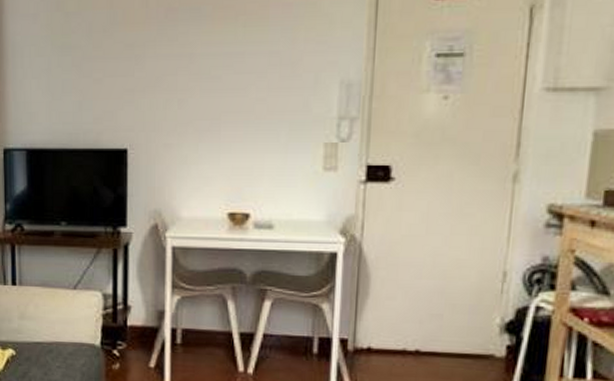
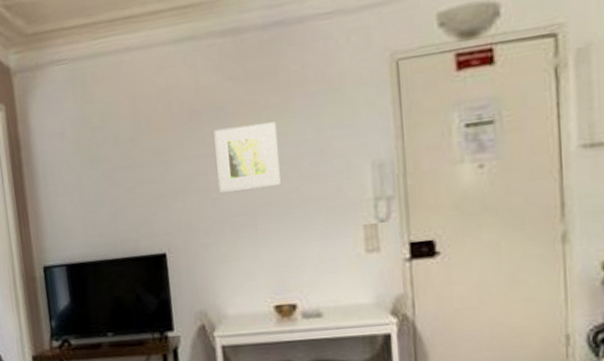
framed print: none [187,29,252,94] -> present [214,122,281,193]

